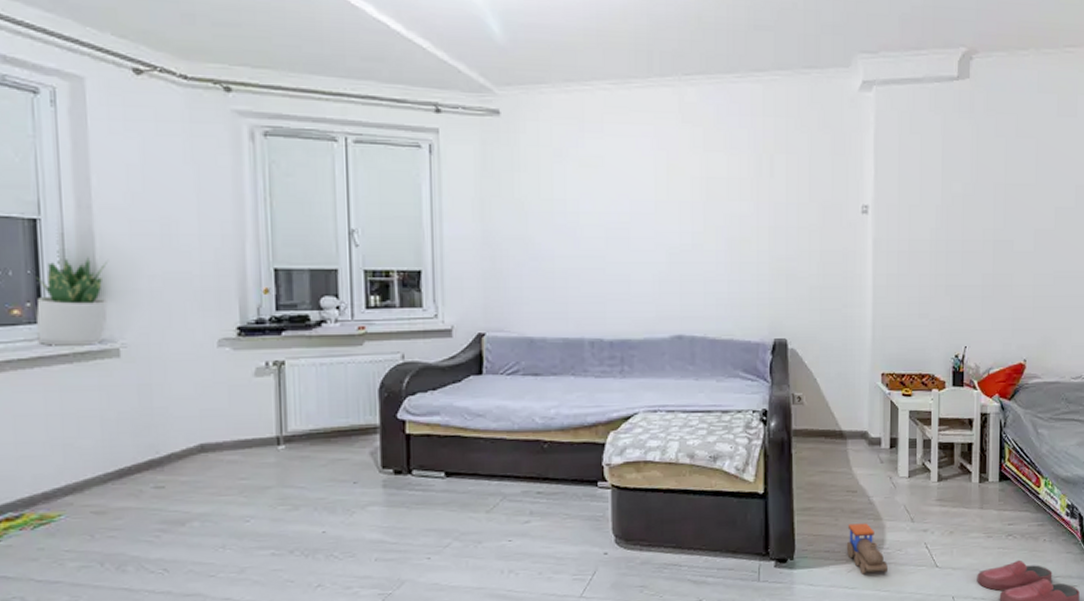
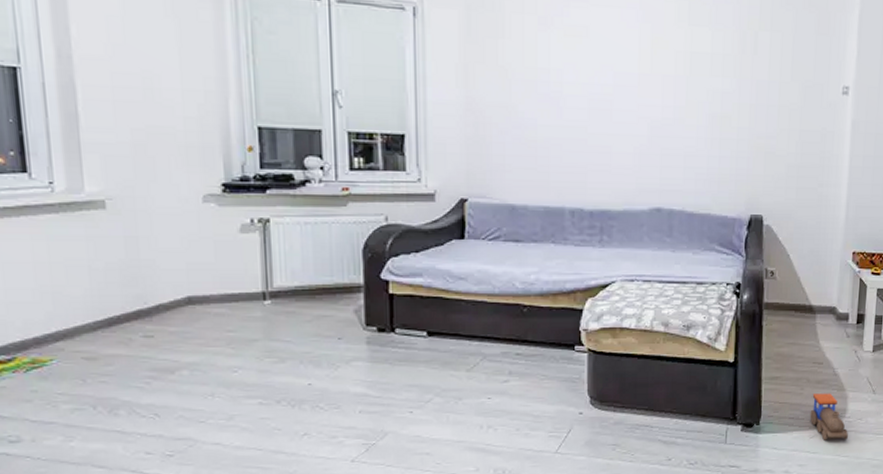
planter: present [34,257,108,346] -> none [16,108,92,196]

